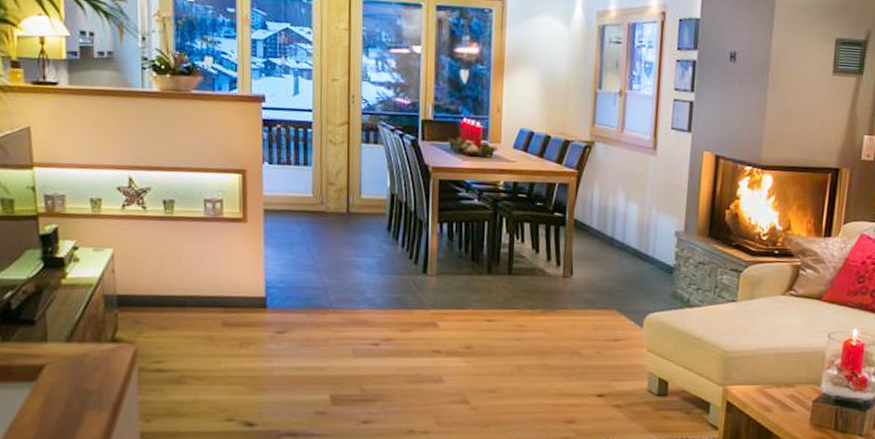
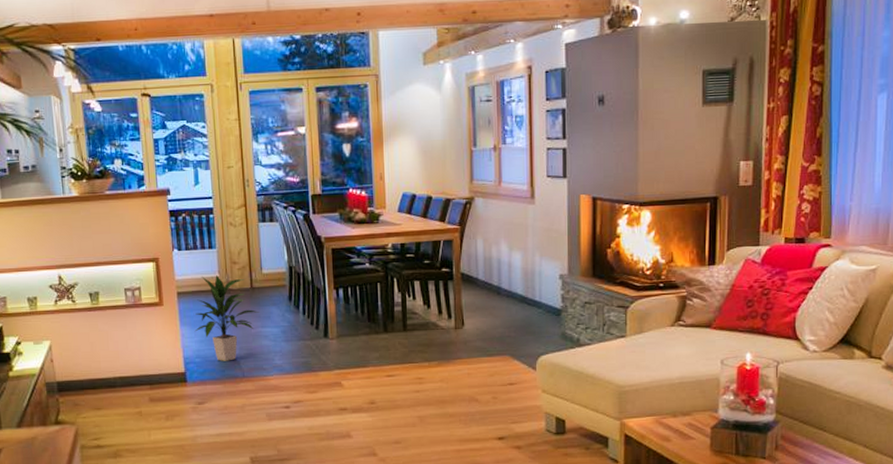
indoor plant: none [280,194,354,289] -> present [194,275,259,361]

